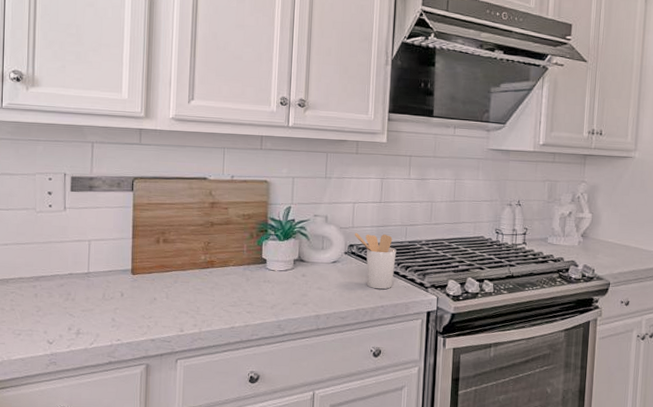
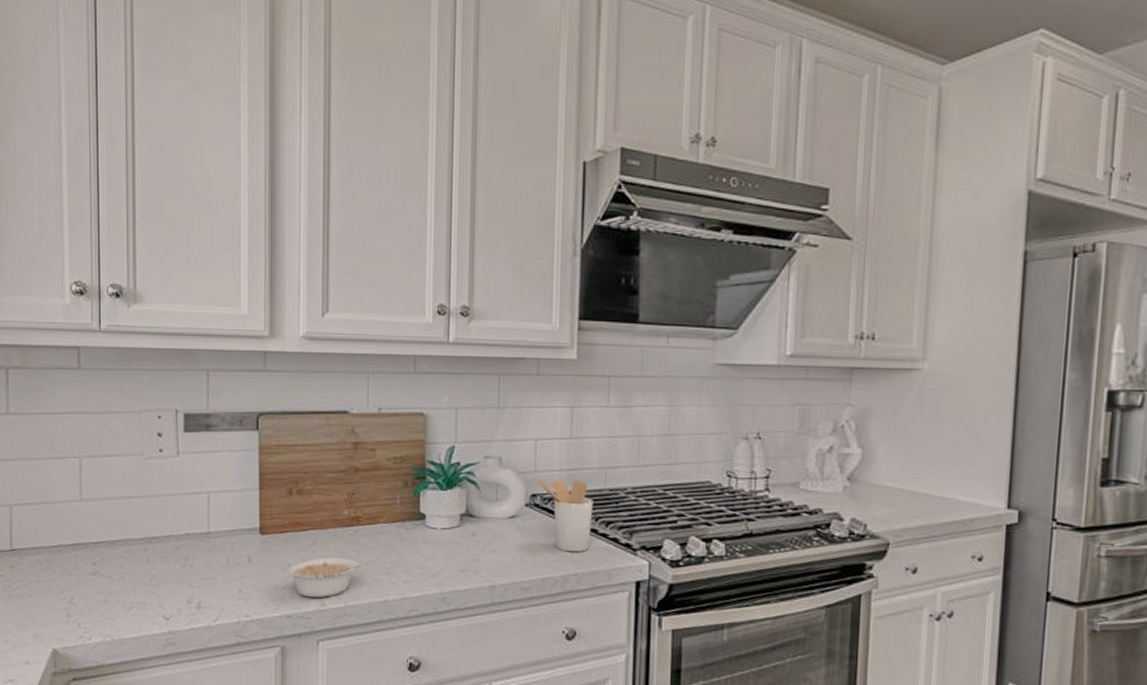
legume: none [153,293,221,326] -> present [287,557,370,598]

